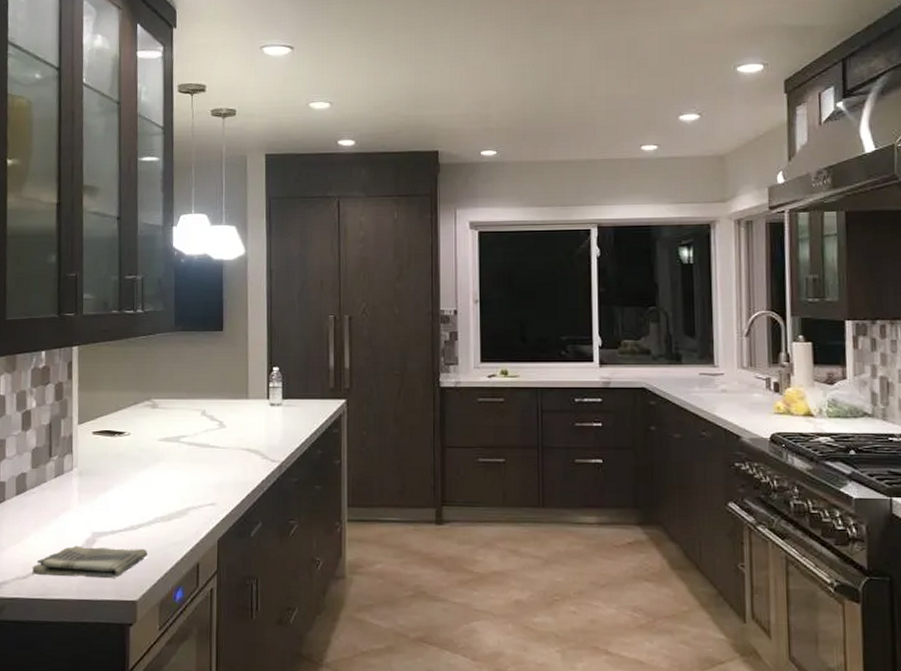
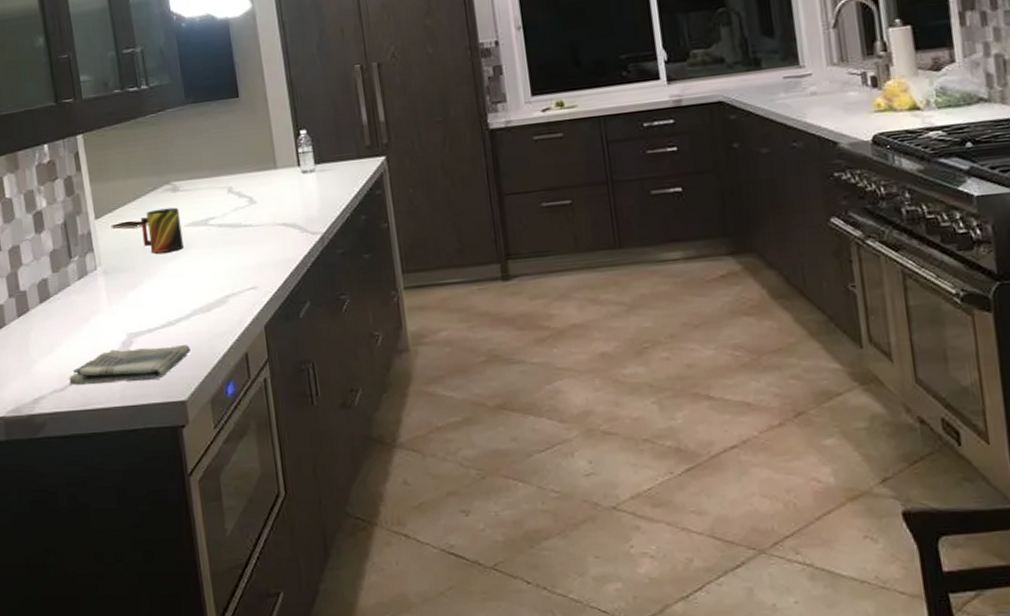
mug: none [118,422,155,462] -> present [140,207,184,254]

